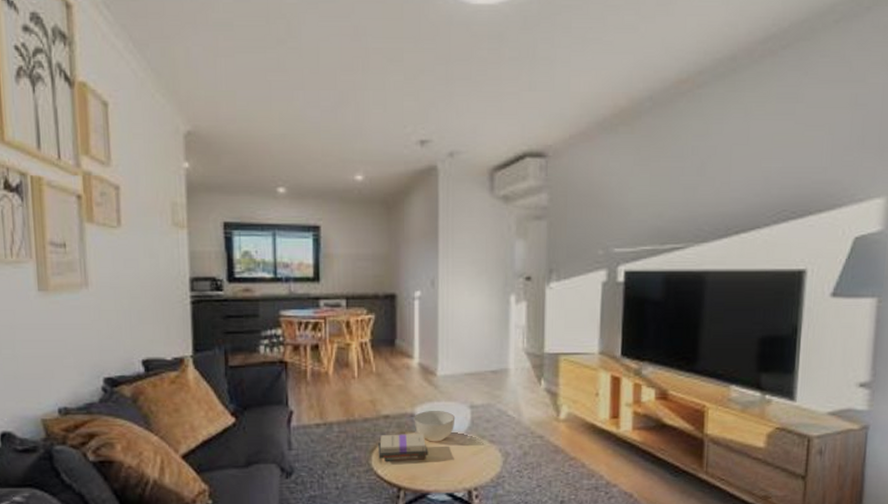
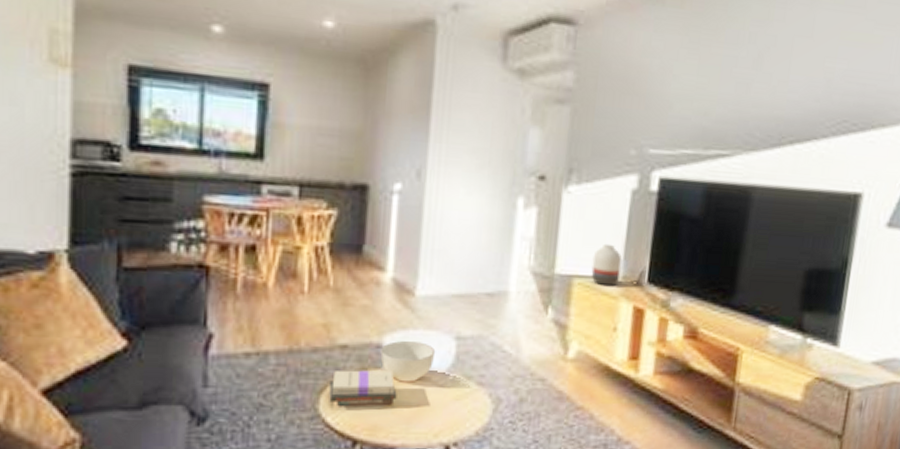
vase: none [574,326,599,360] -> present [591,243,623,286]

